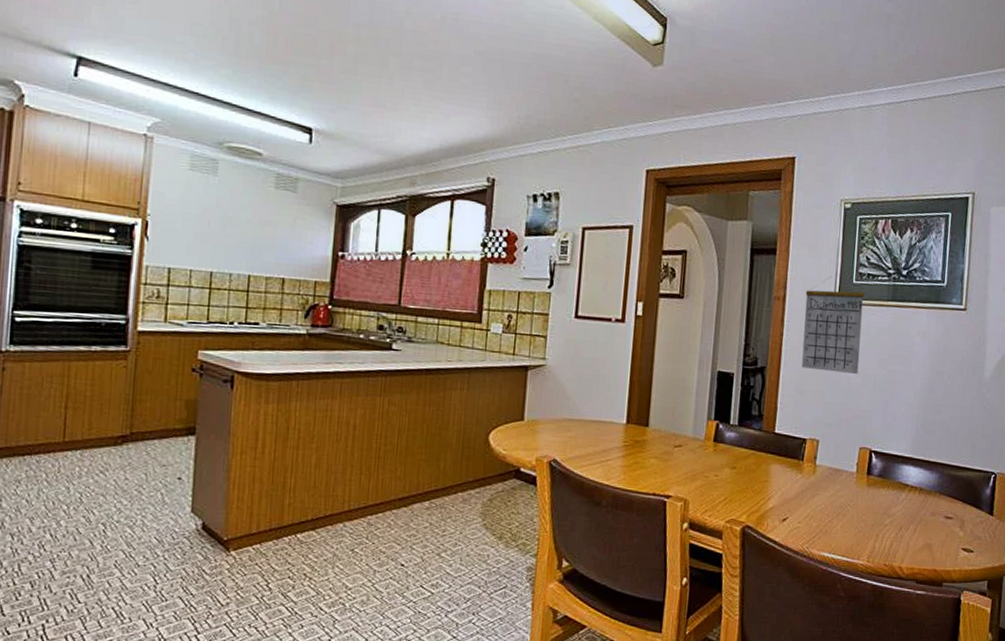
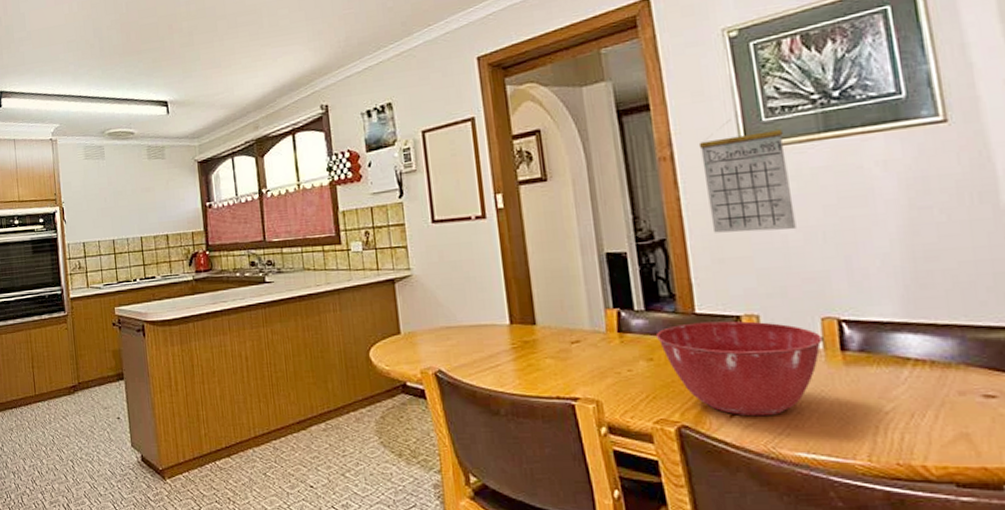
mixing bowl: none [741,440,857,522] -> present [655,320,822,417]

